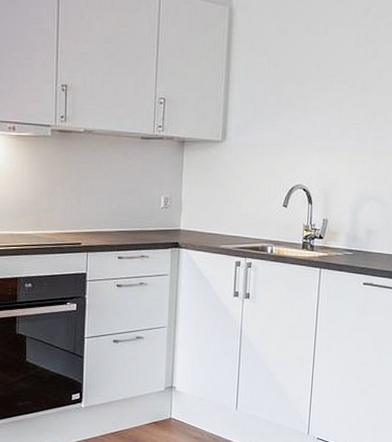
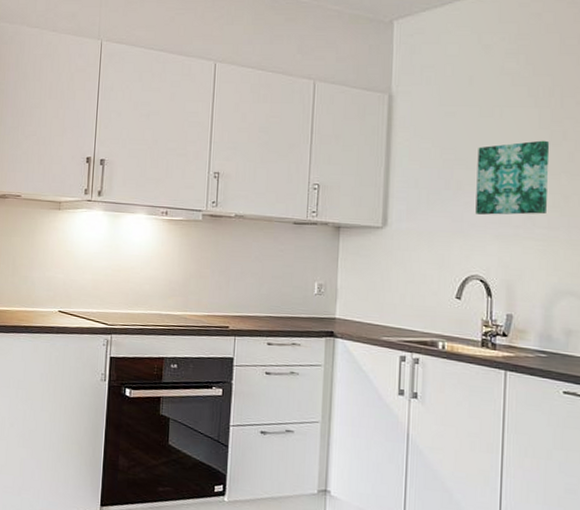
wall art: none [301,58,364,129] -> present [475,140,550,215]

